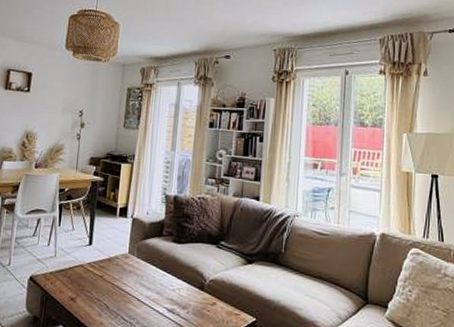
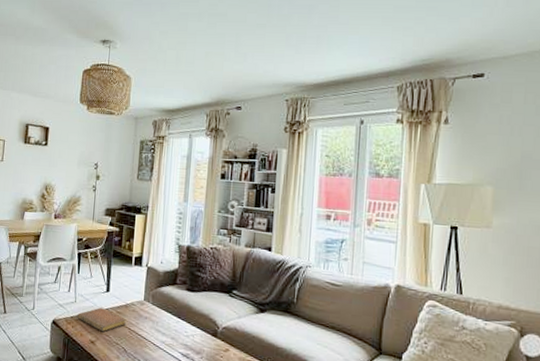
notebook: none [57,262,110,288] -> present [77,307,127,332]

